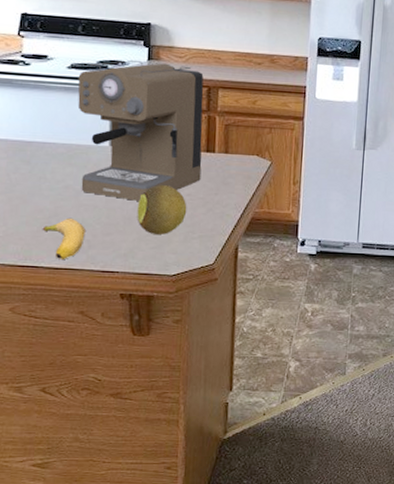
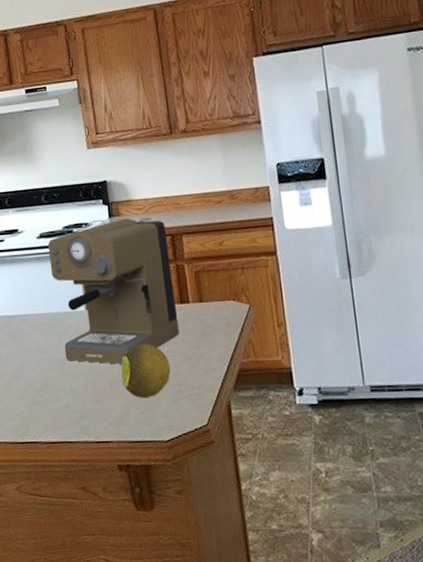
banana: present [42,218,85,259] -> none [35,388,75,433]

